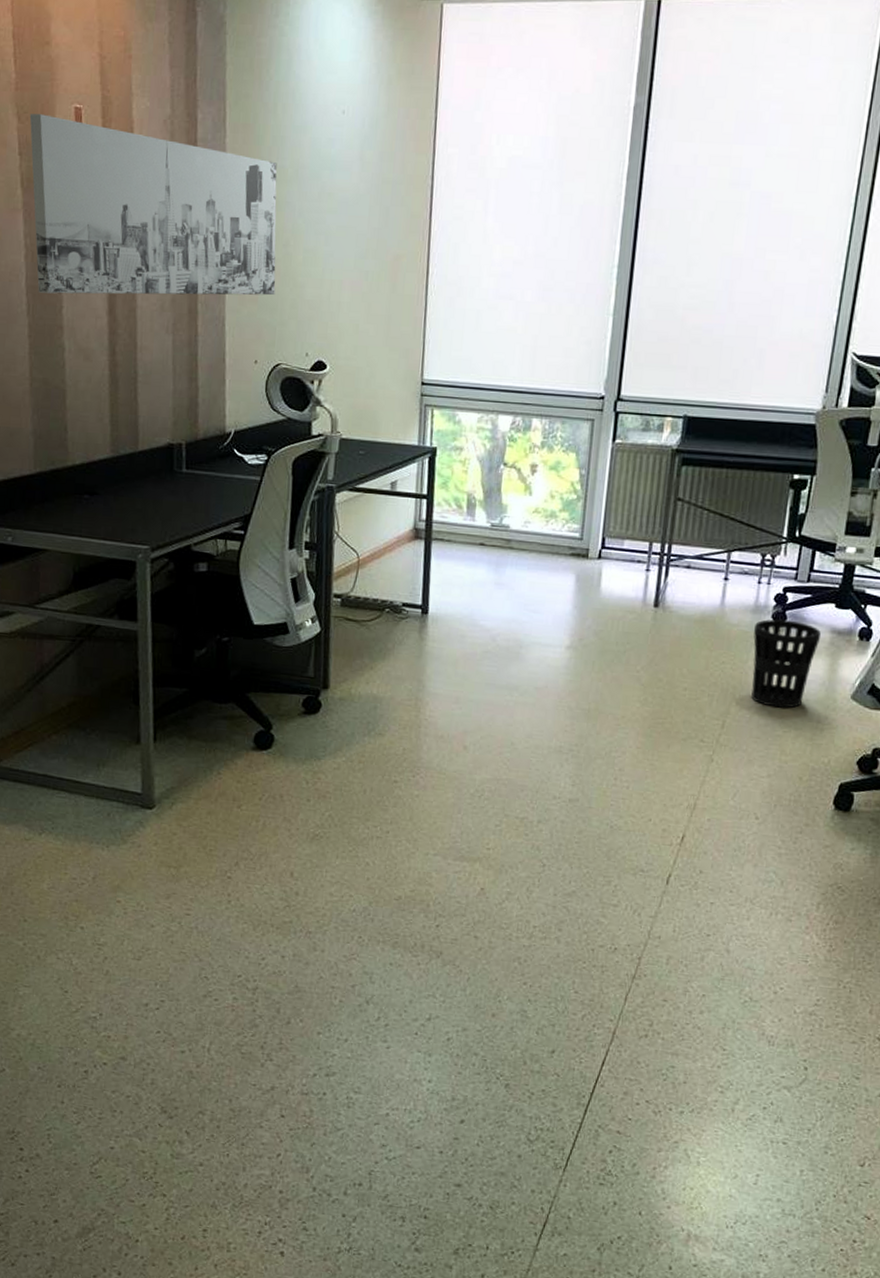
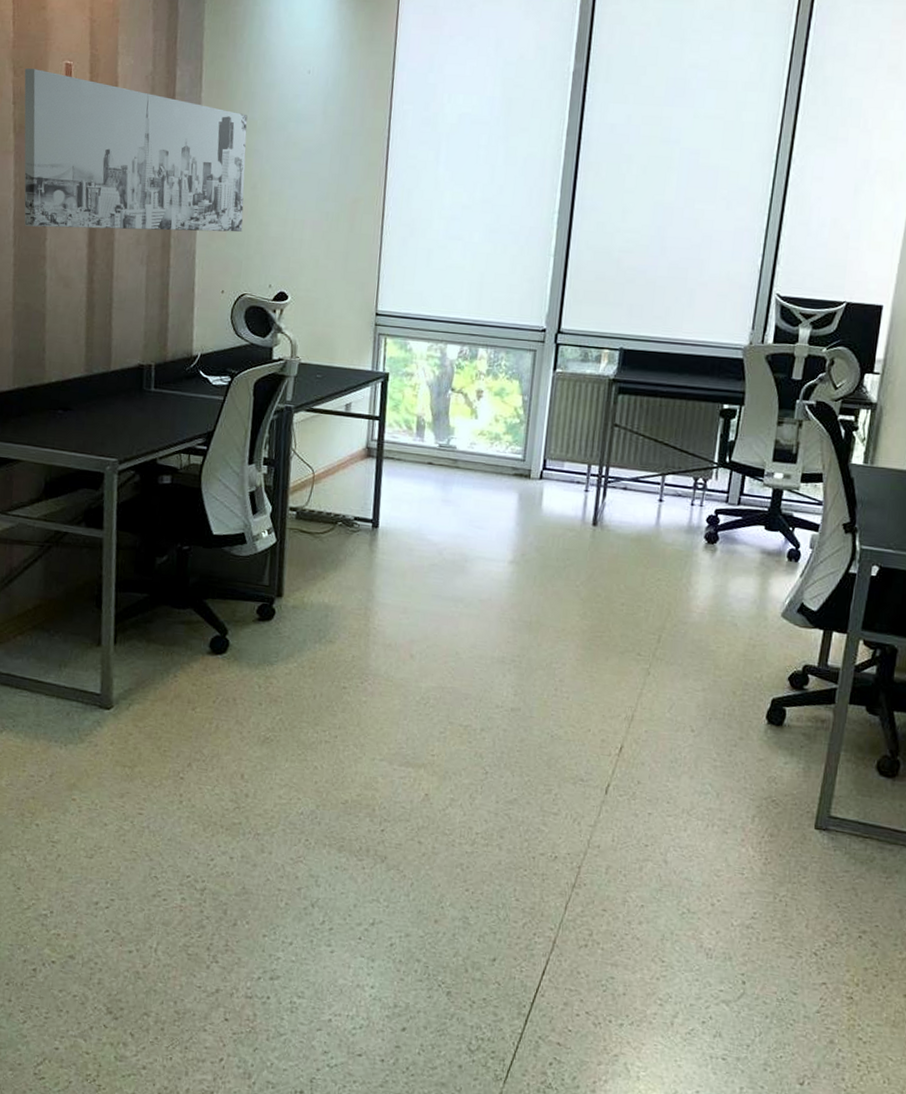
wastebasket: present [751,619,822,709] -> none [686,539,752,625]

